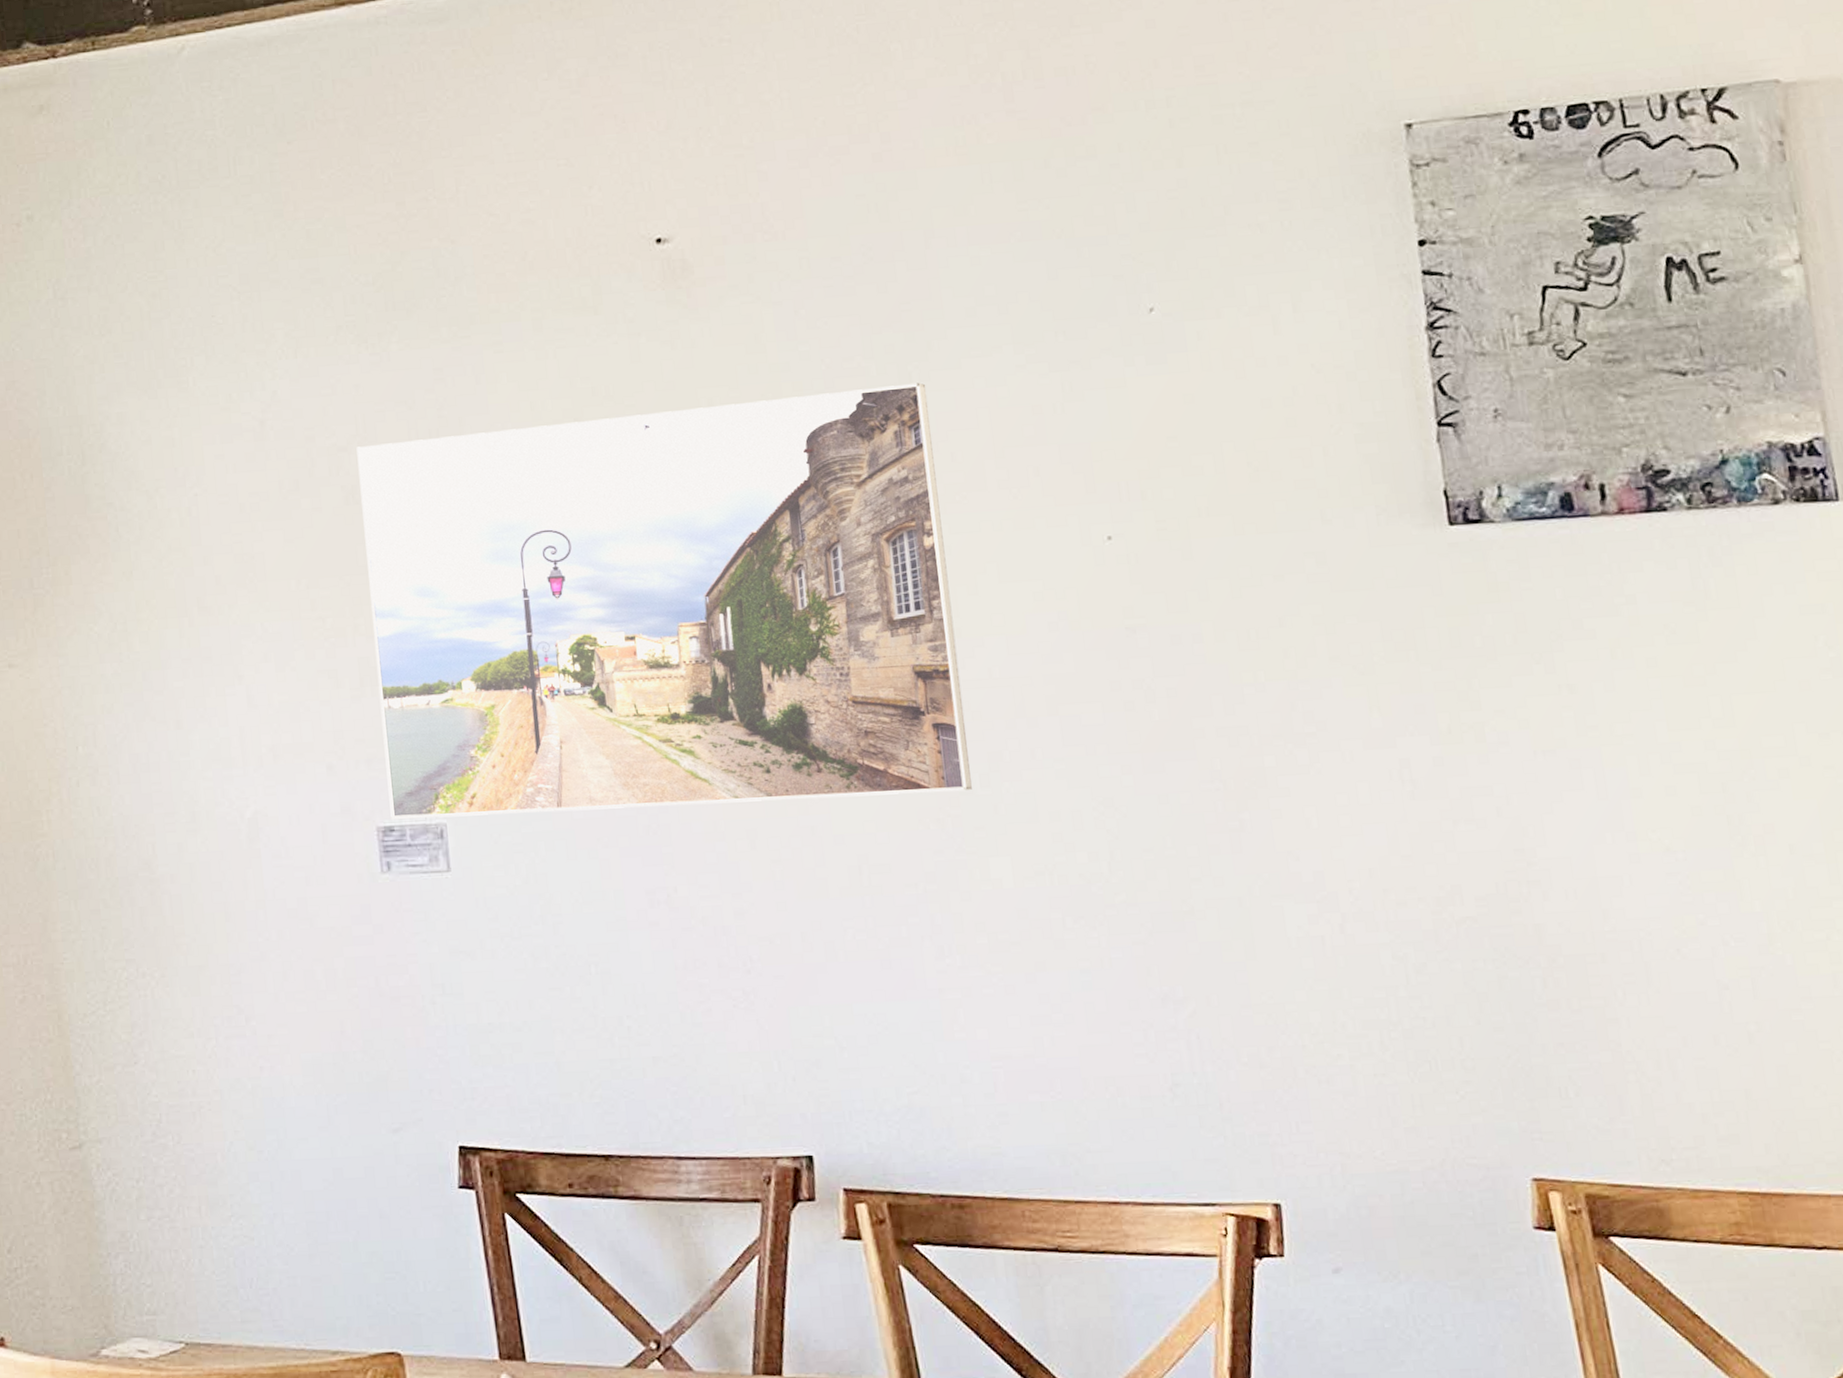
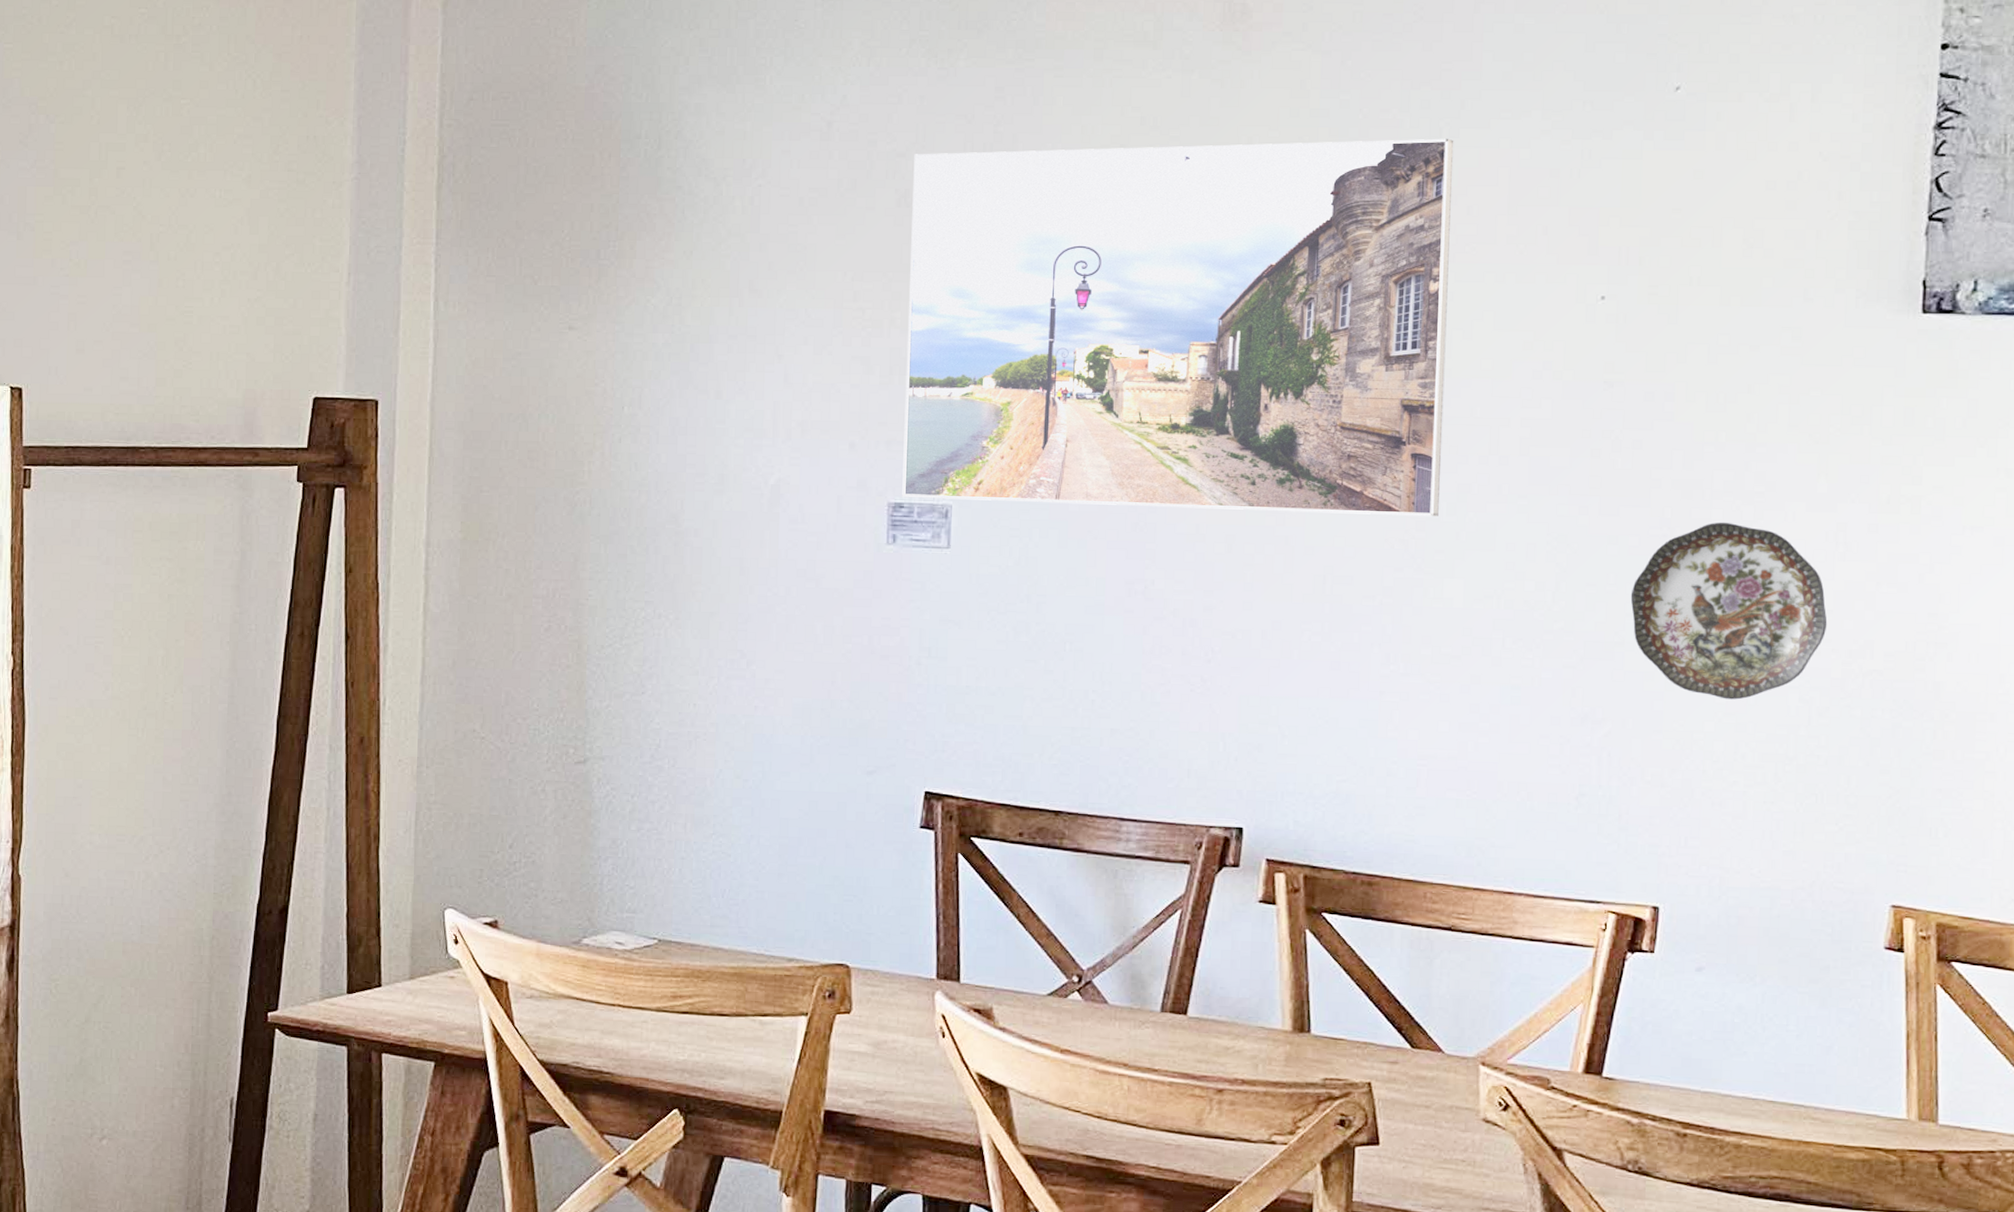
decorative plate: none [1192,768,1409,964] -> present [1630,522,1828,700]

